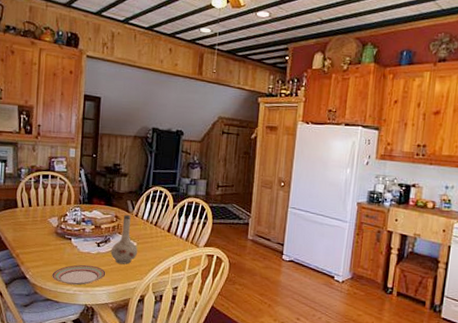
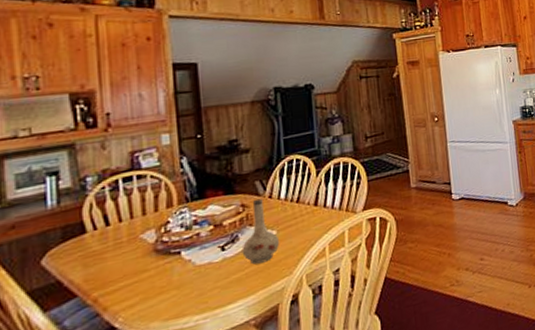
plate: present [52,264,106,285] -> none [157,277,240,317]

